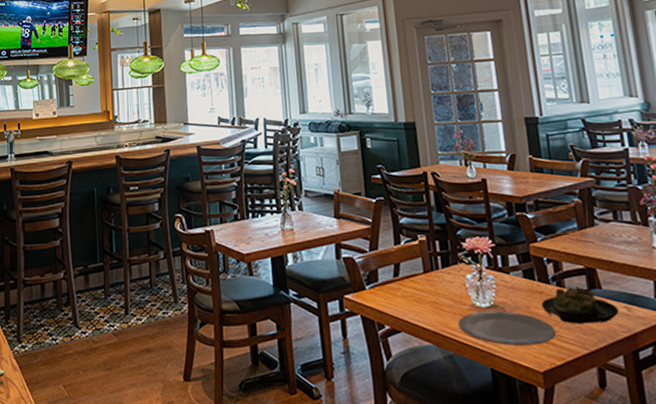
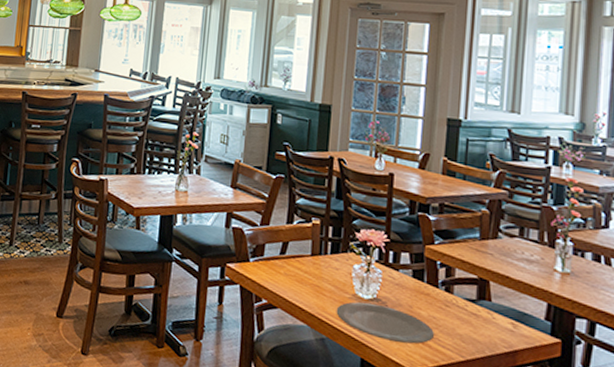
salad: present [541,285,619,324] -> none [425,294,504,335]

